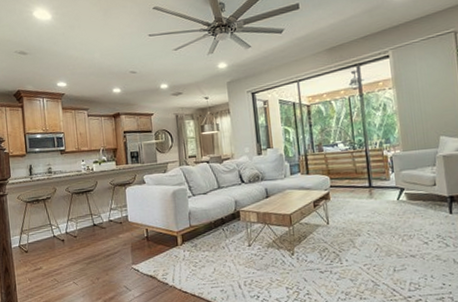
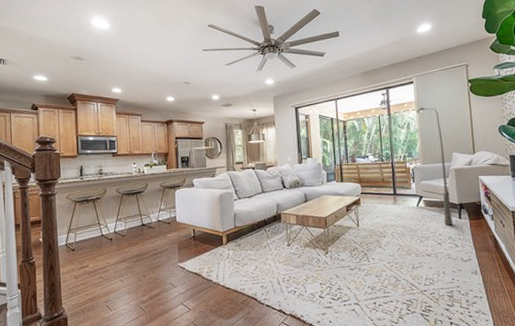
floor lamp: none [394,84,443,222] -> present [416,107,454,226]

